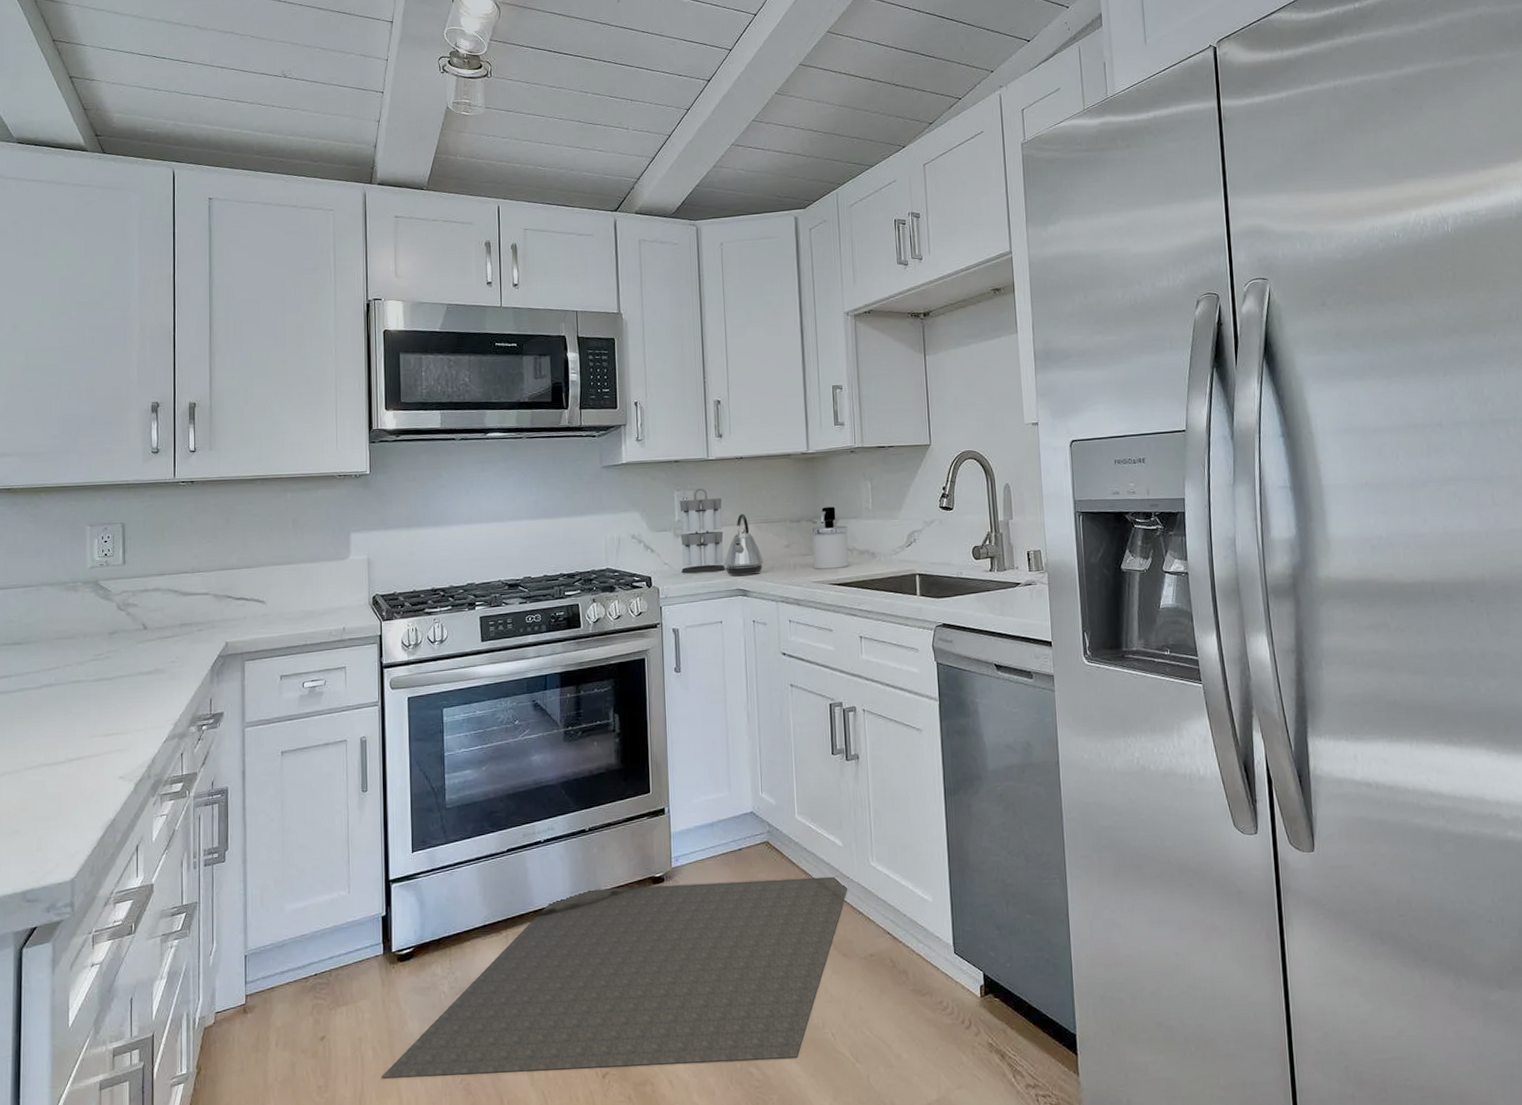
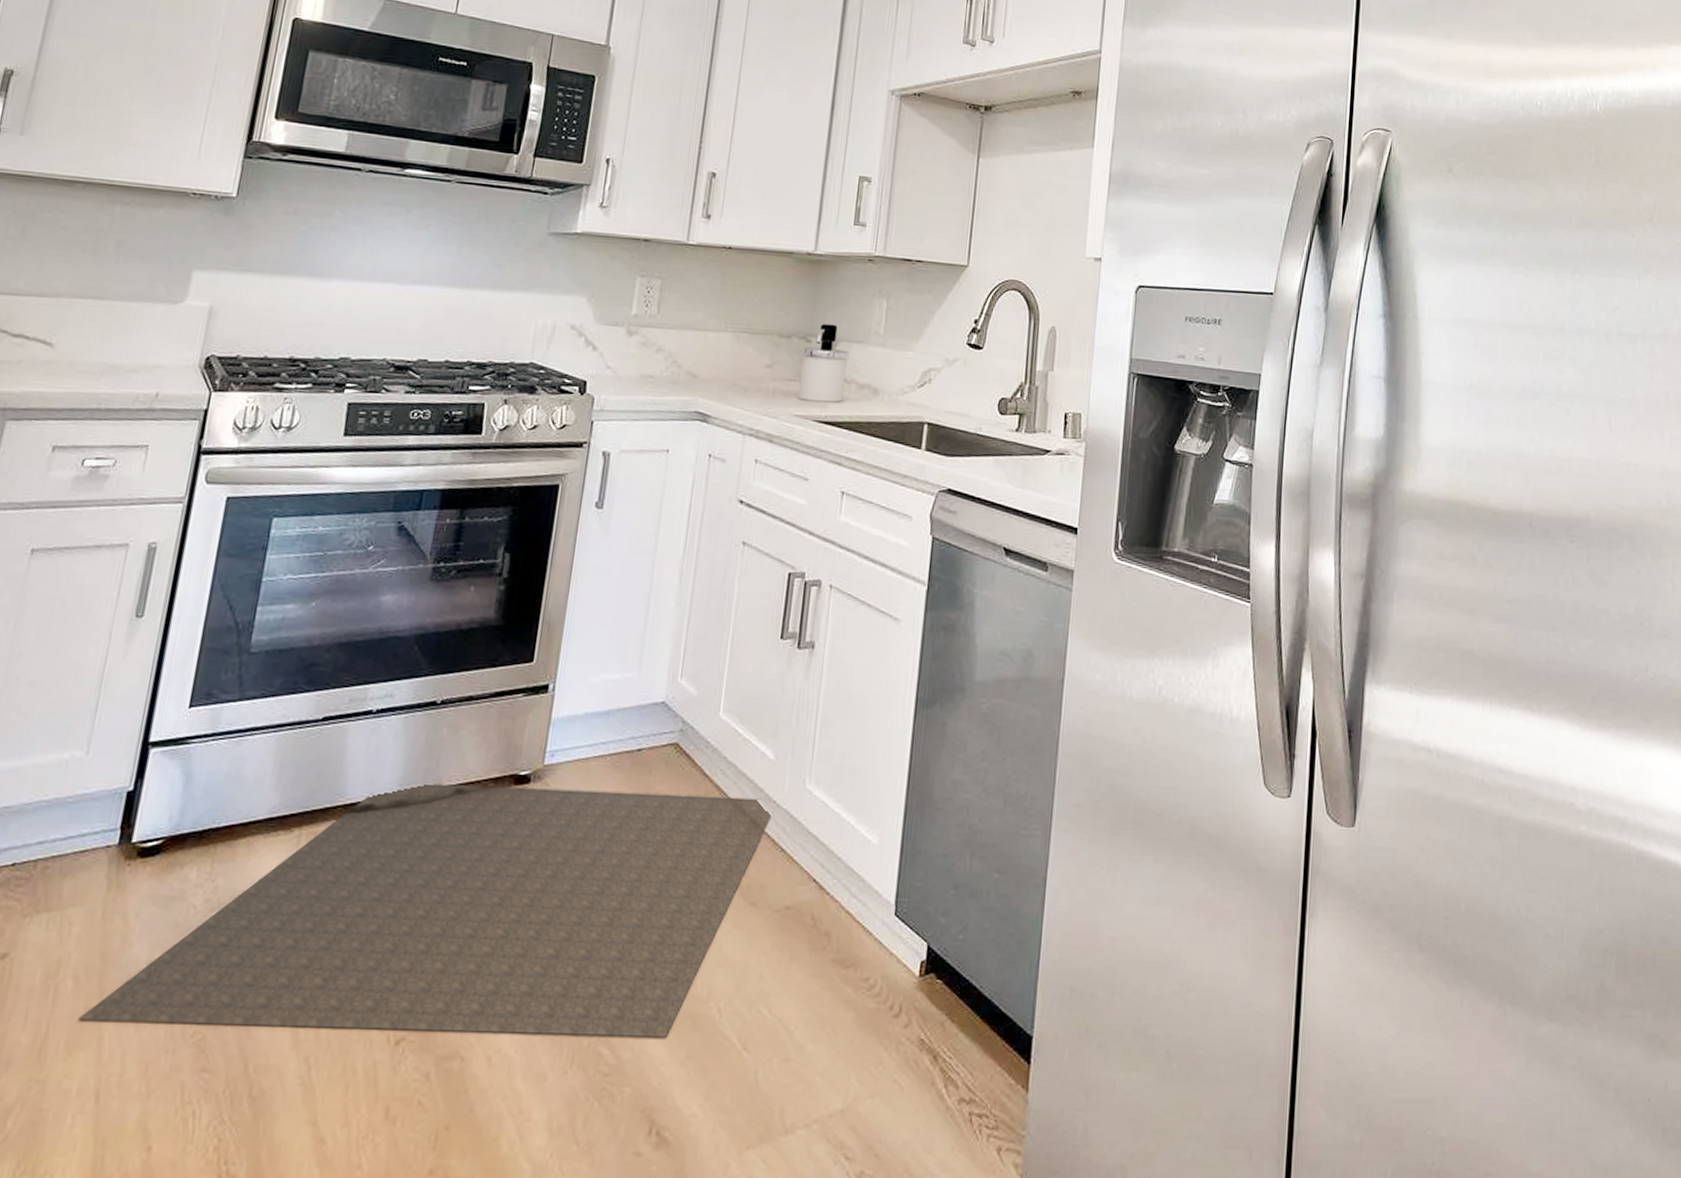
spice rack: present [679,487,725,574] -> none [627,277,696,386]
kettle: present [724,513,763,576] -> none [684,317,736,396]

